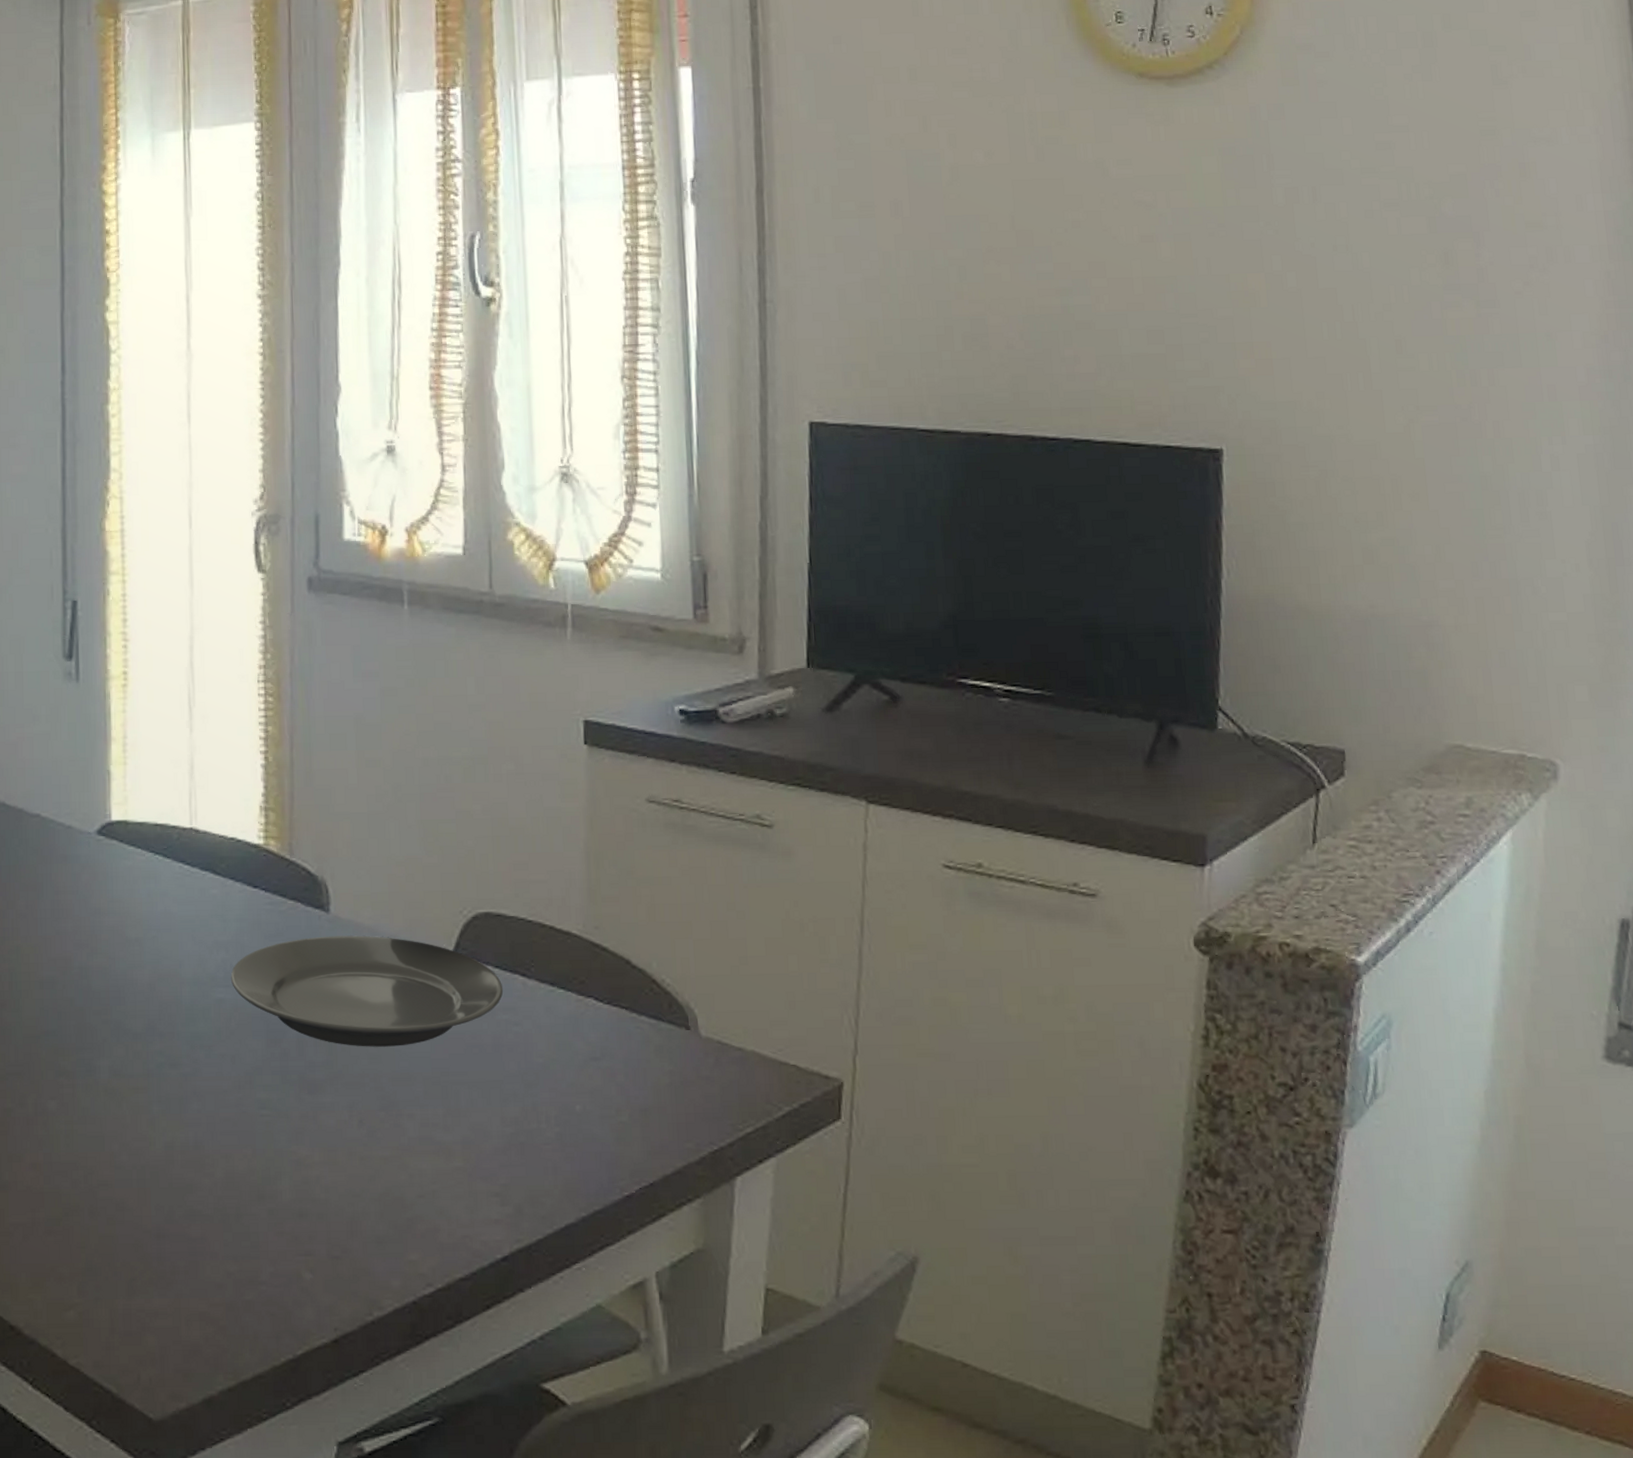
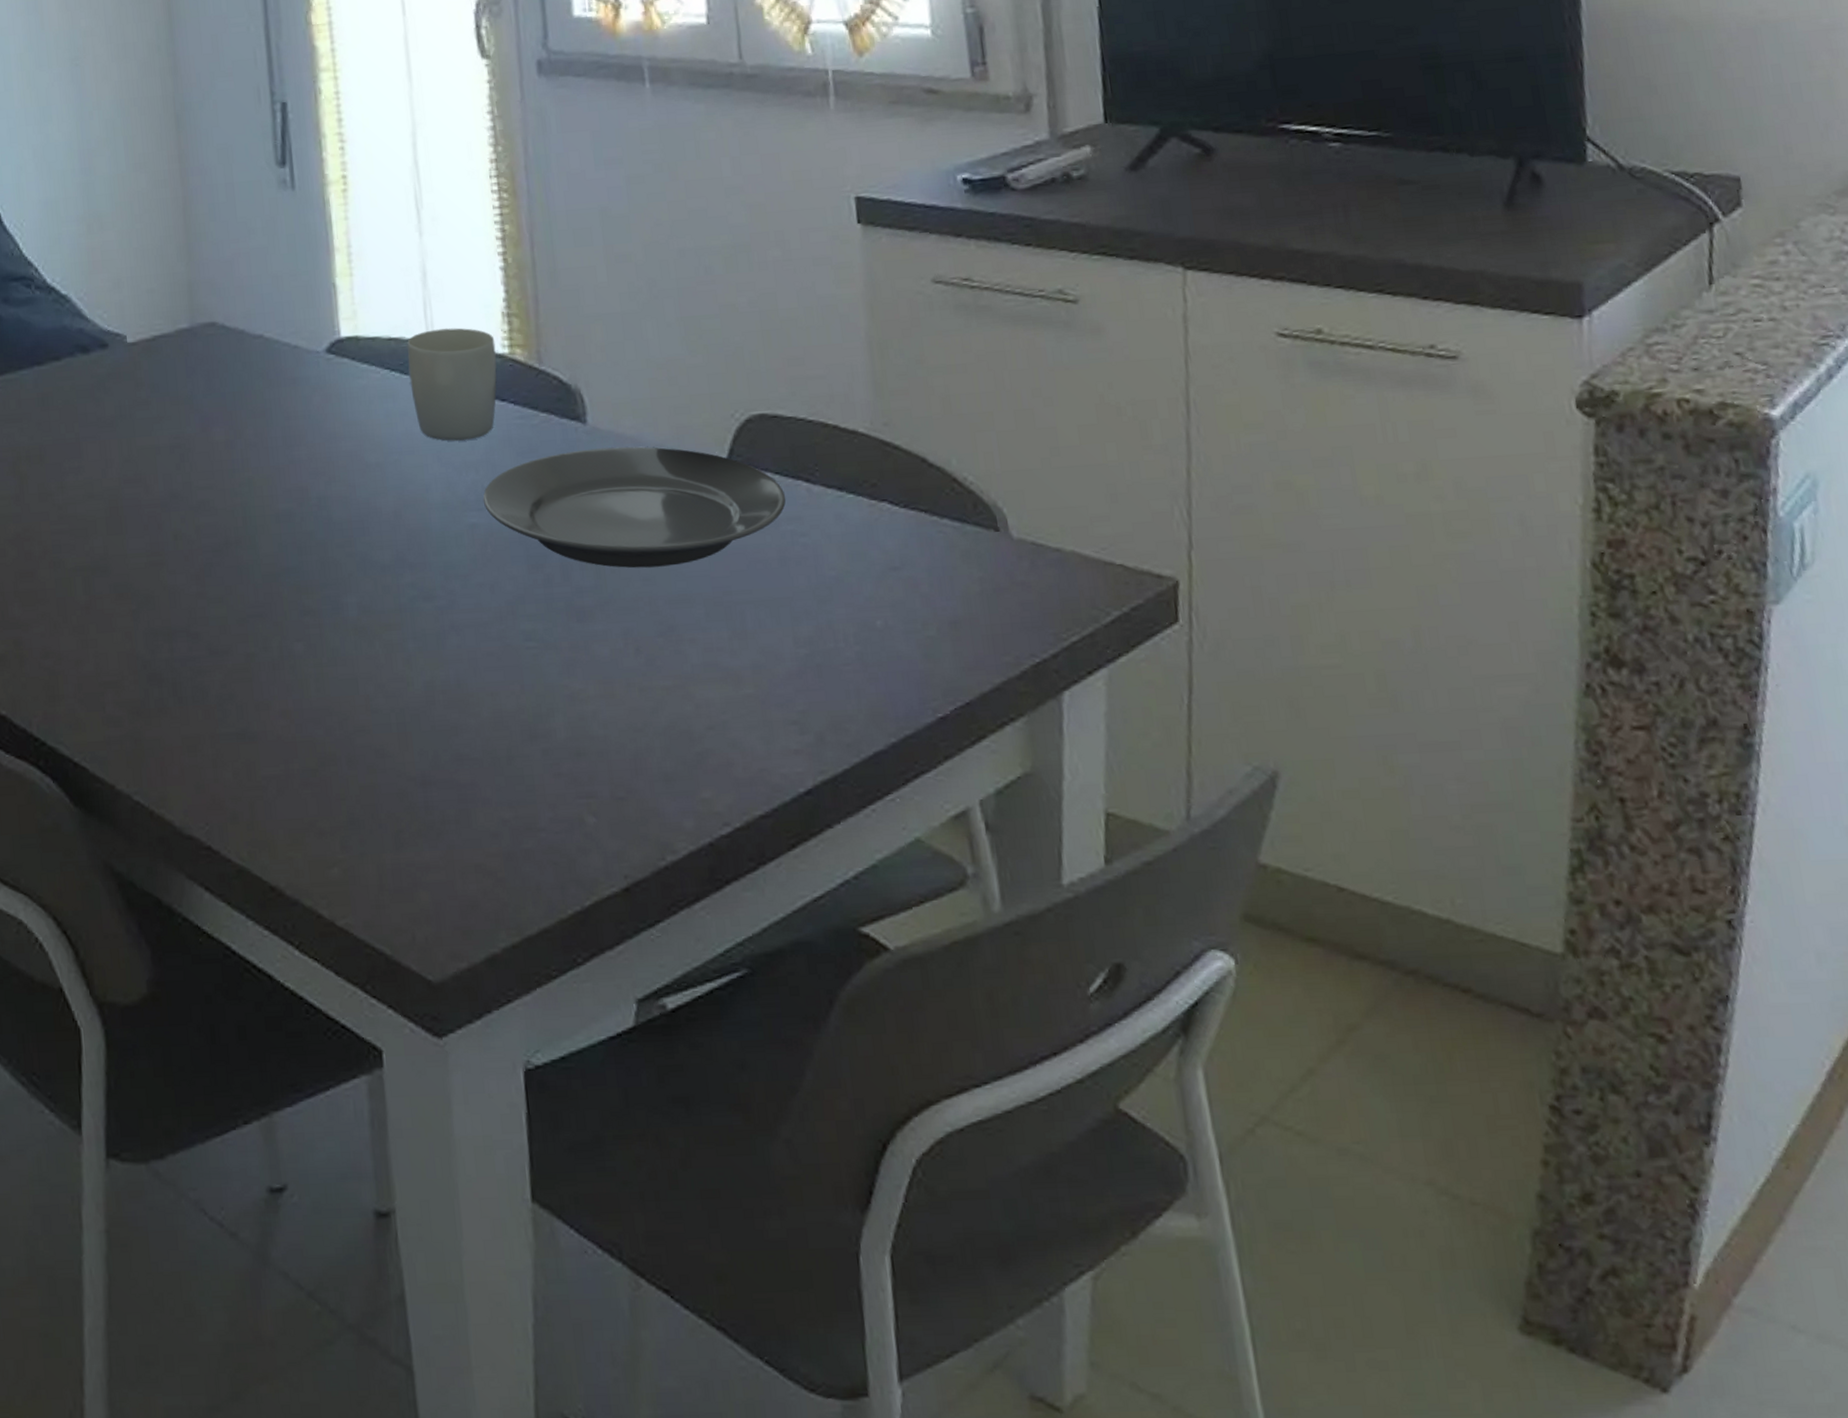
mug: none [171,818,252,922] -> present [407,328,497,441]

